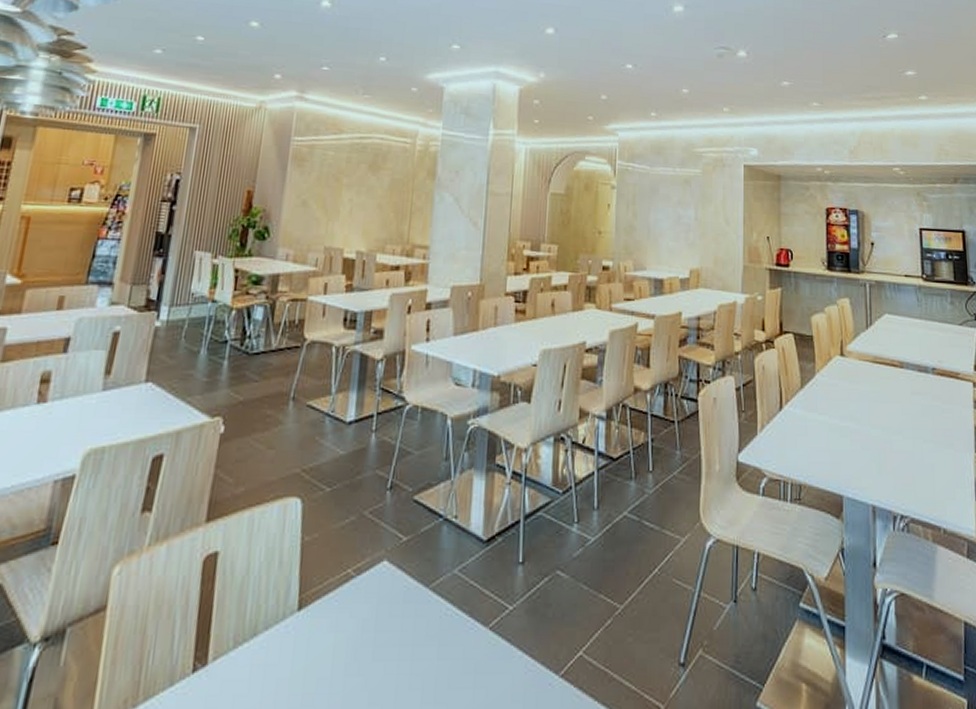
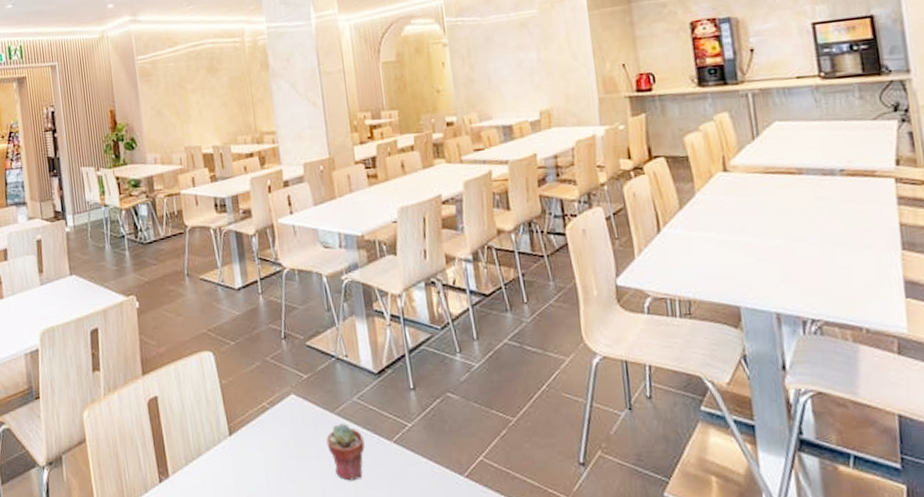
potted succulent: none [413,602,457,677] -> present [326,424,365,481]

